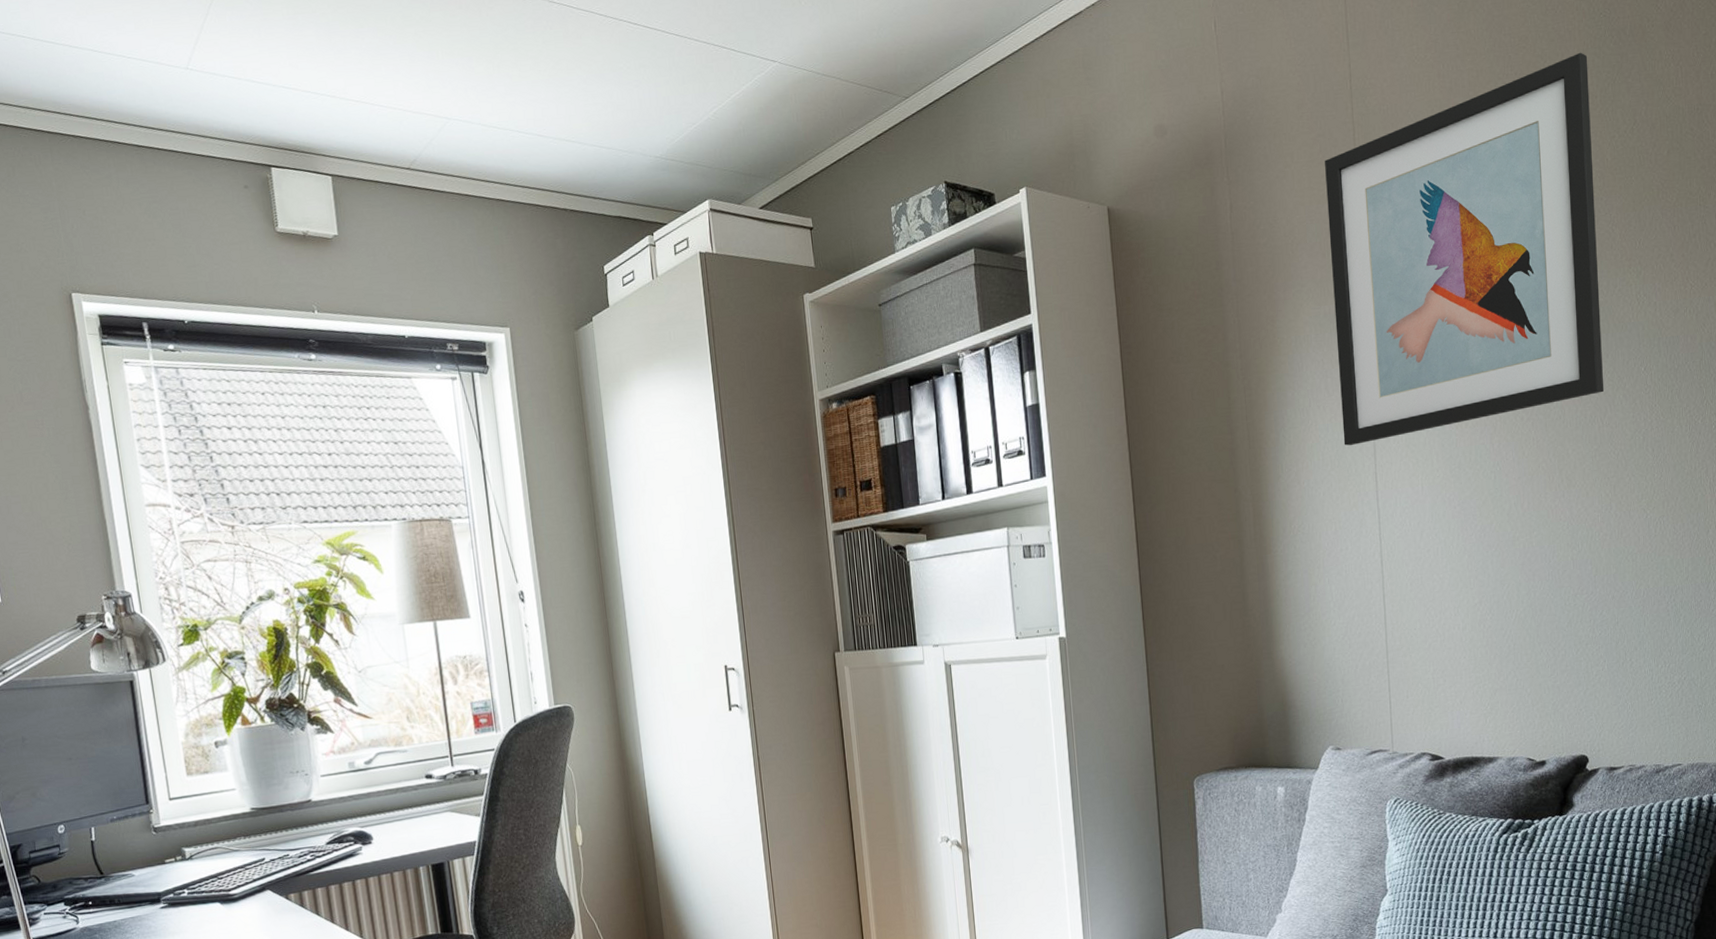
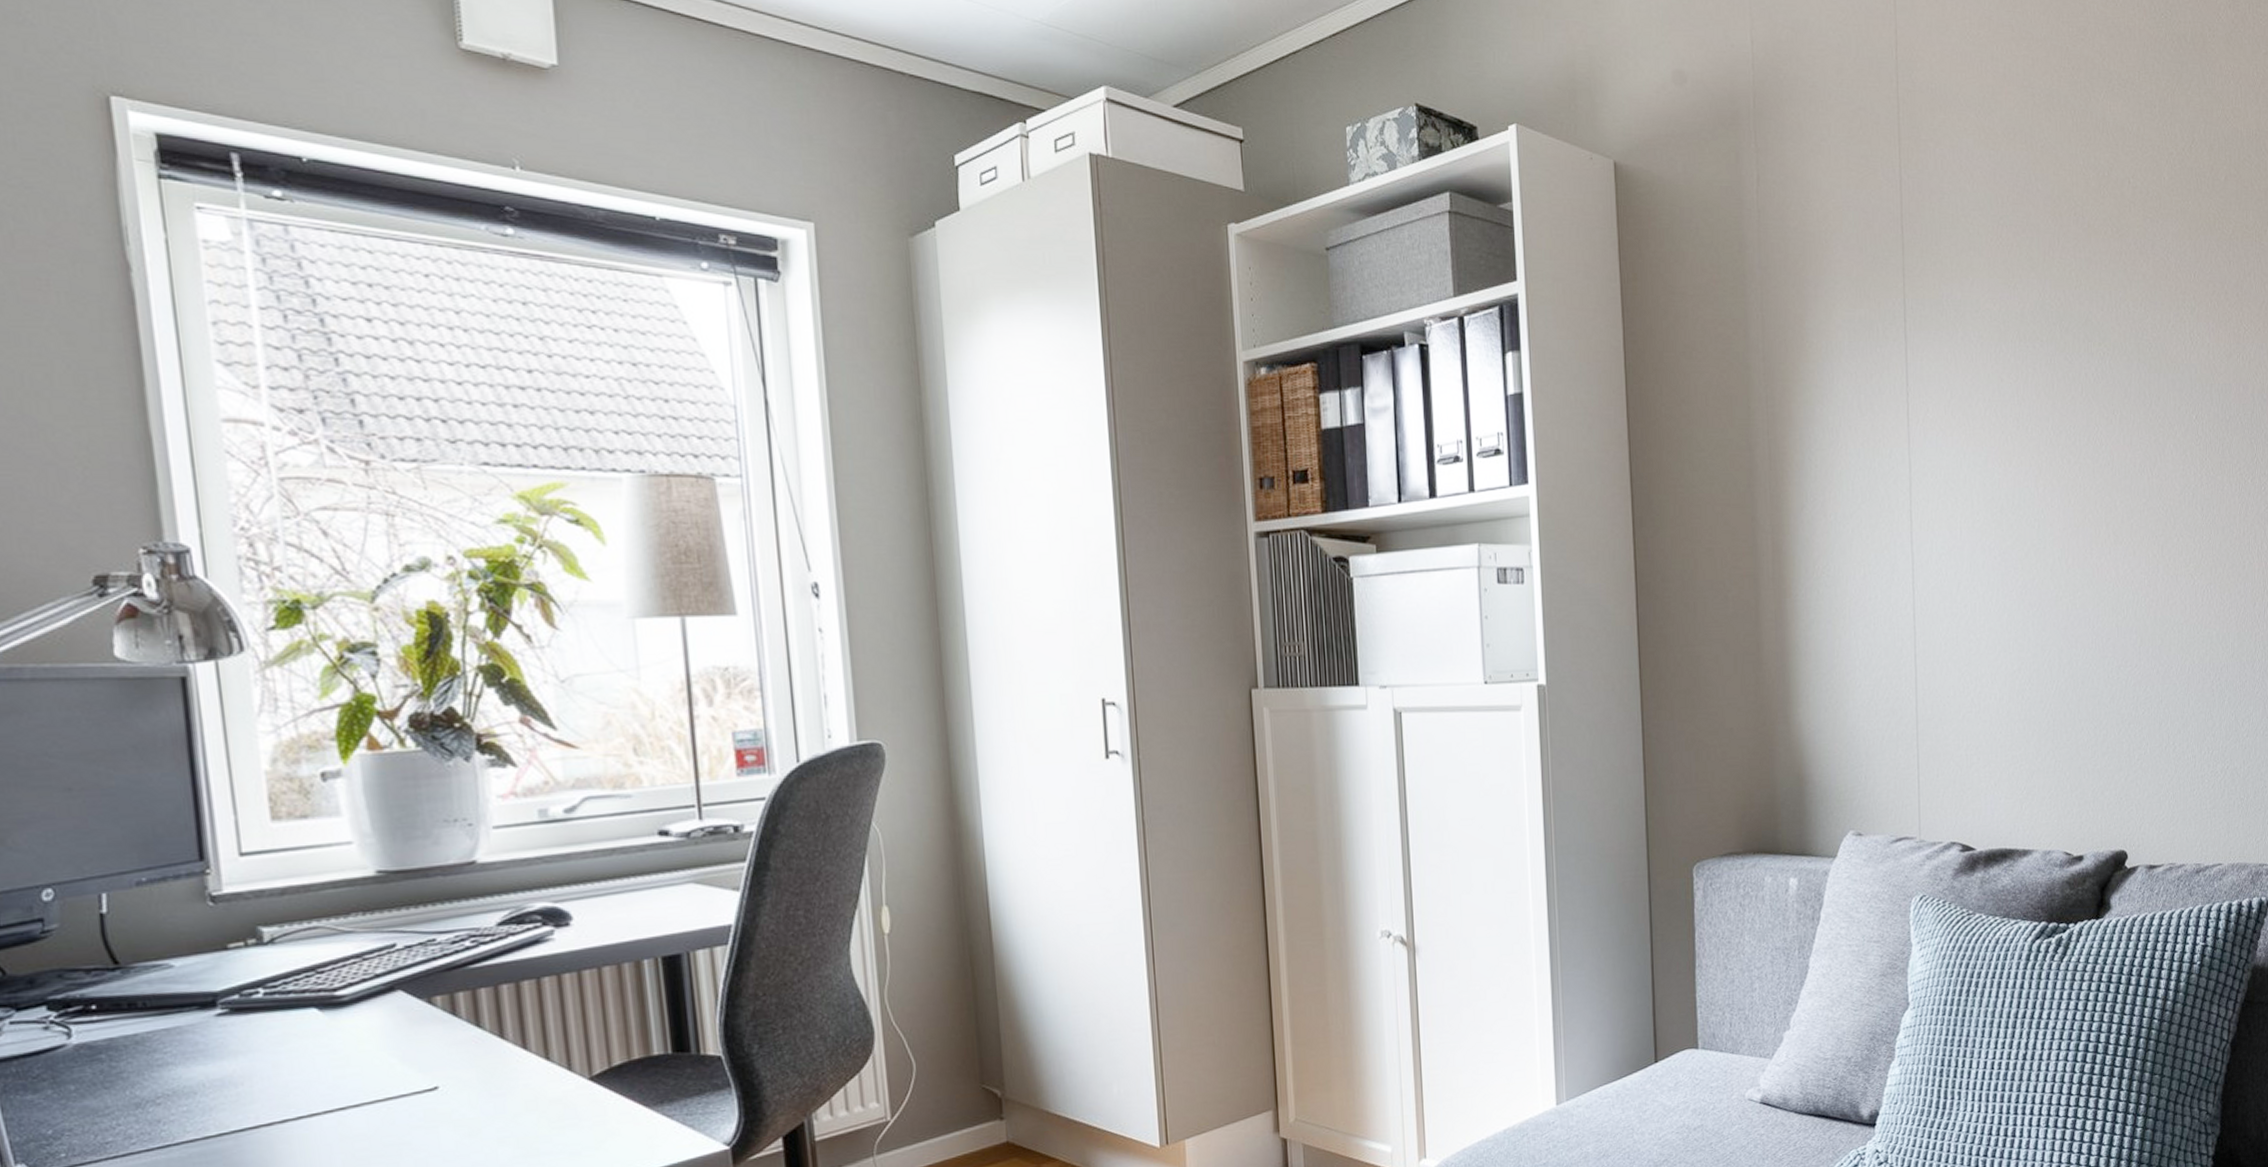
wall art: present [1325,52,1605,446] -> none [1865,54,2155,477]

